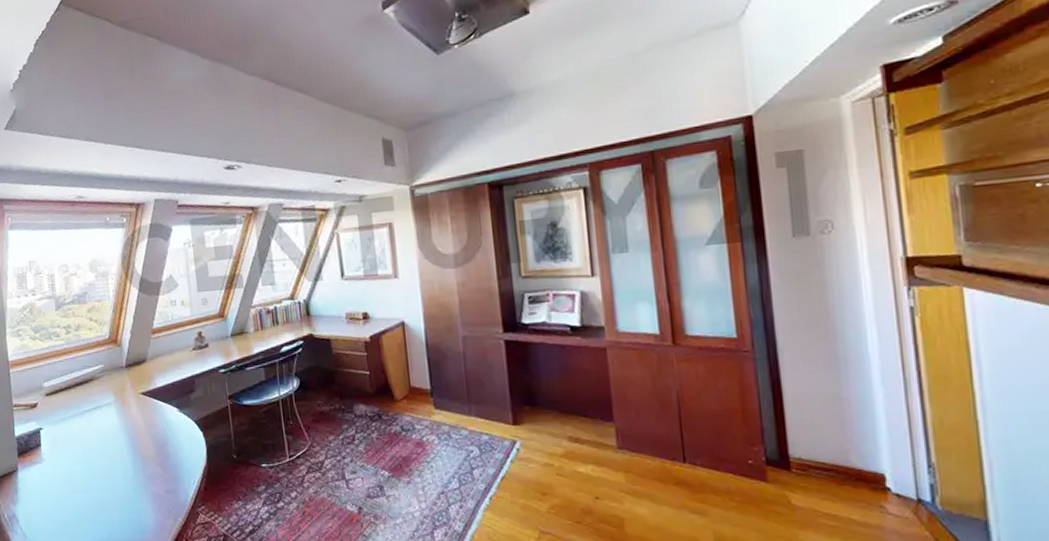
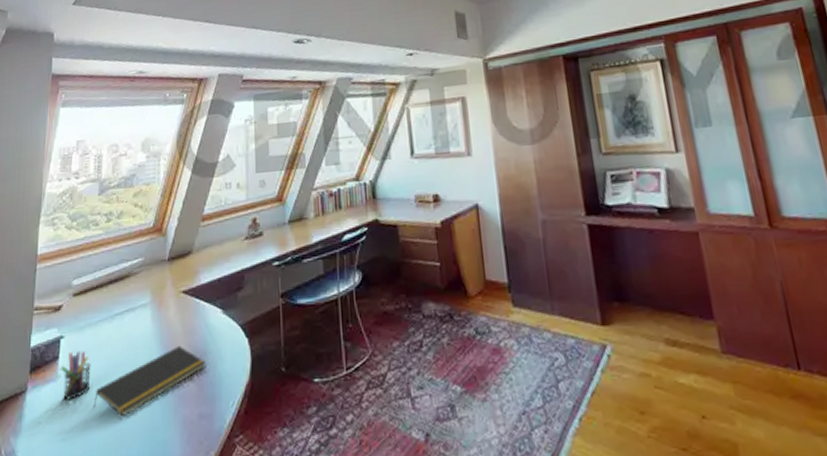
pen holder: none [43,439,72,478] -> present [60,350,91,400]
notepad: none [75,436,168,490] -> present [93,345,206,416]

